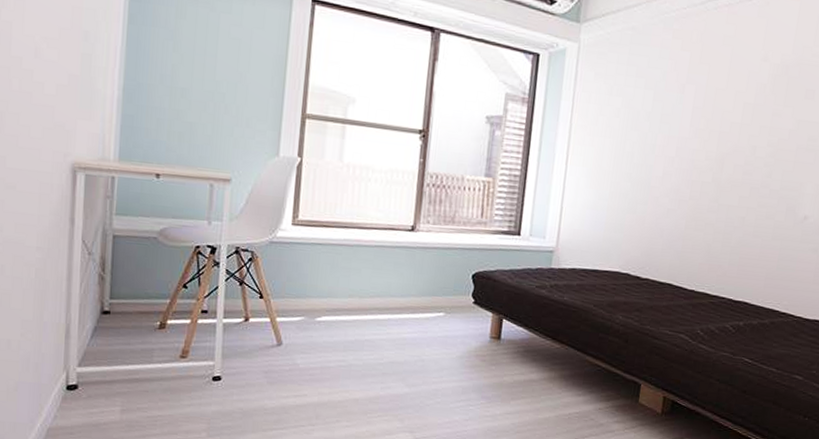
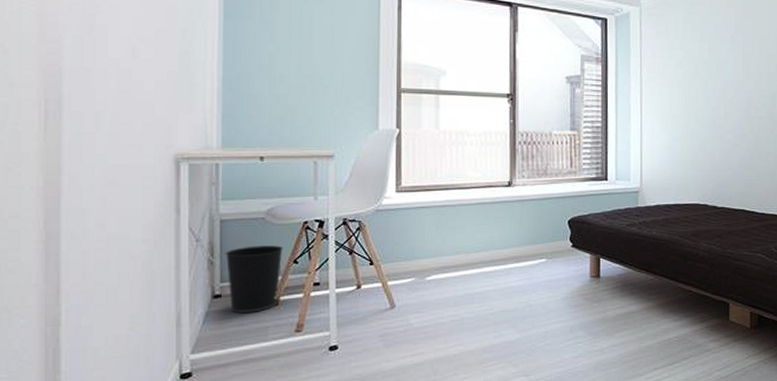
wastebasket: none [116,265,174,333] -> present [225,245,283,313]

